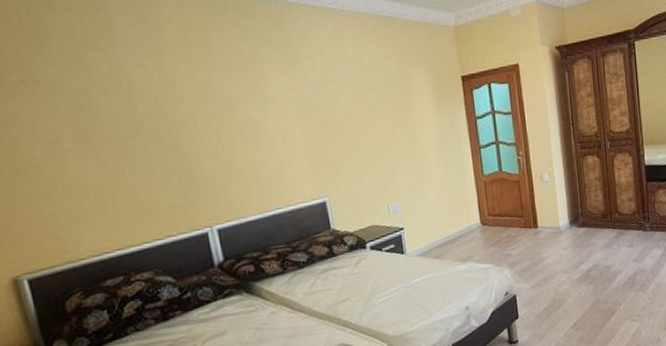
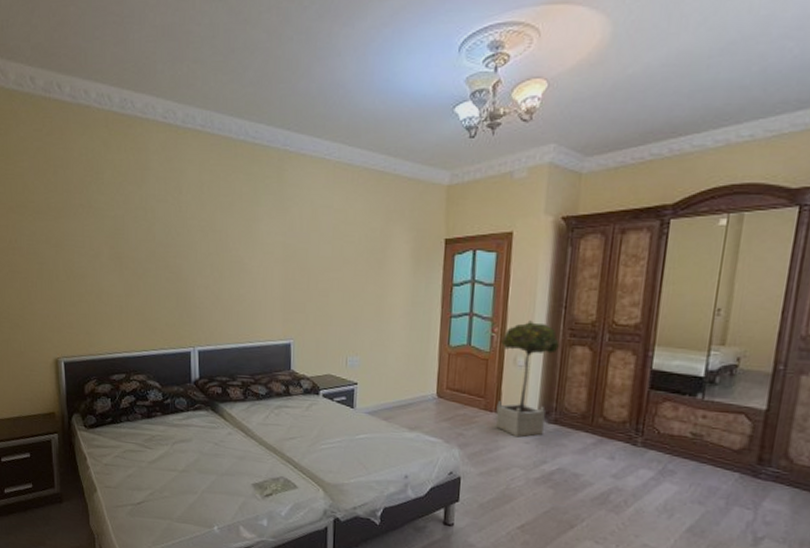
potted tree: none [527,140,576,247] -> present [495,320,559,438]

